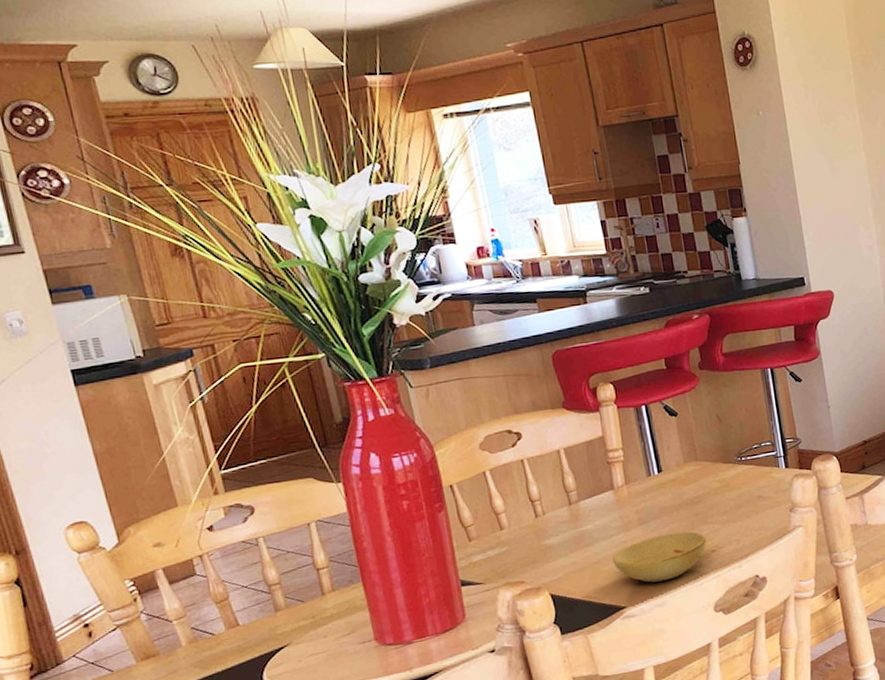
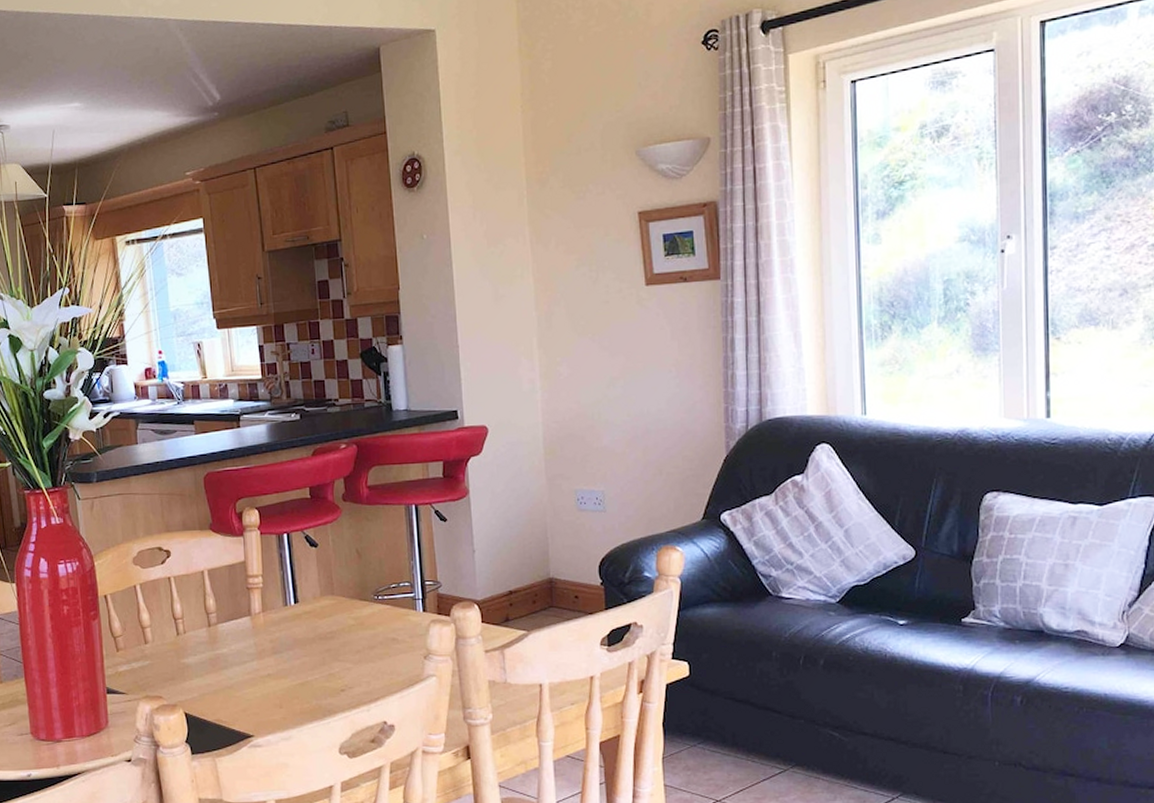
bowl: present [612,531,707,583] -> none [244,666,336,715]

